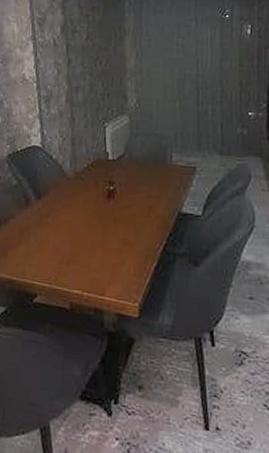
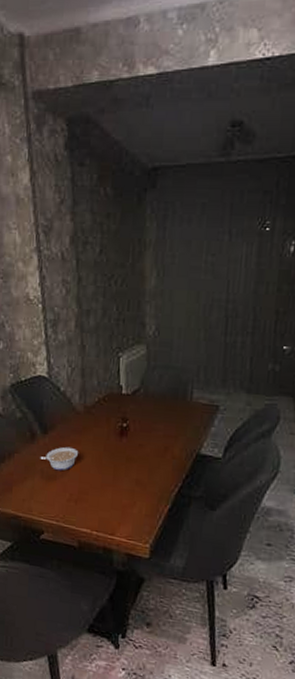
legume: none [34,210,69,234] -> present [40,446,78,471]

